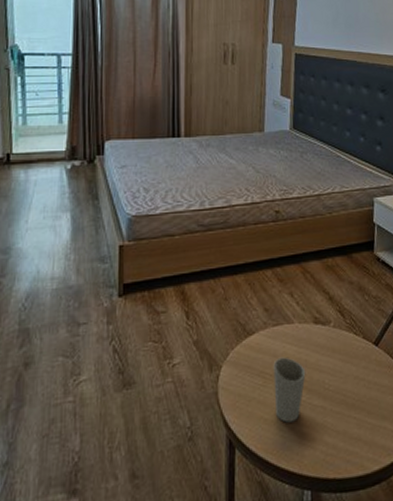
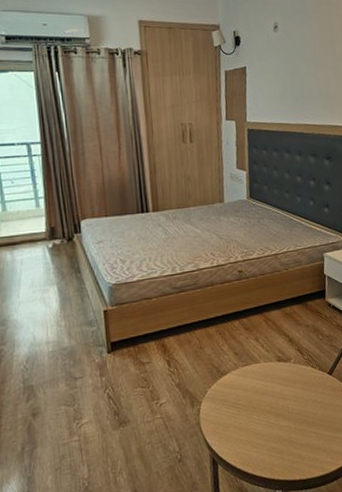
cup: present [273,357,306,423] -> none [245,390,273,441]

